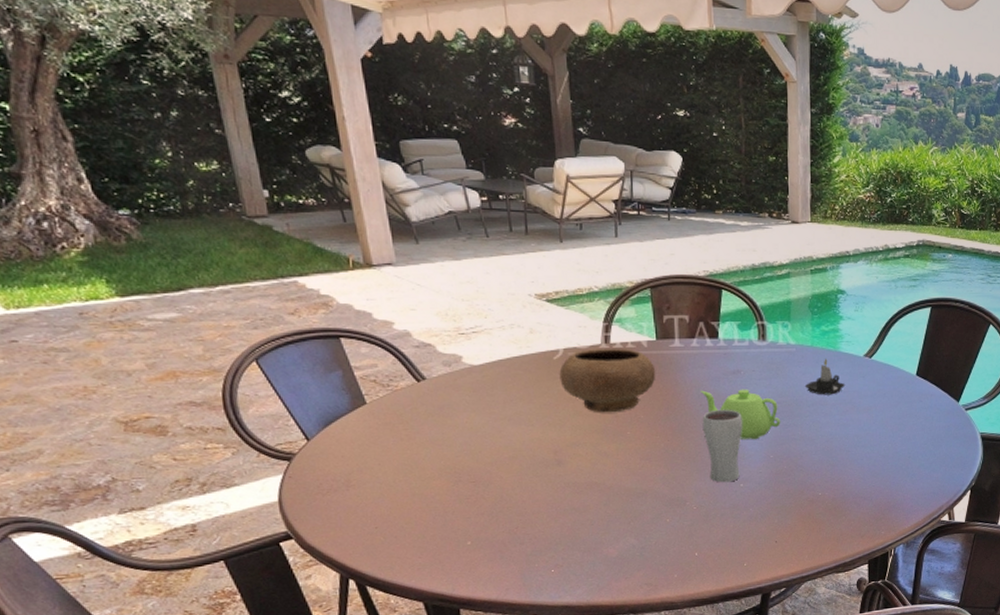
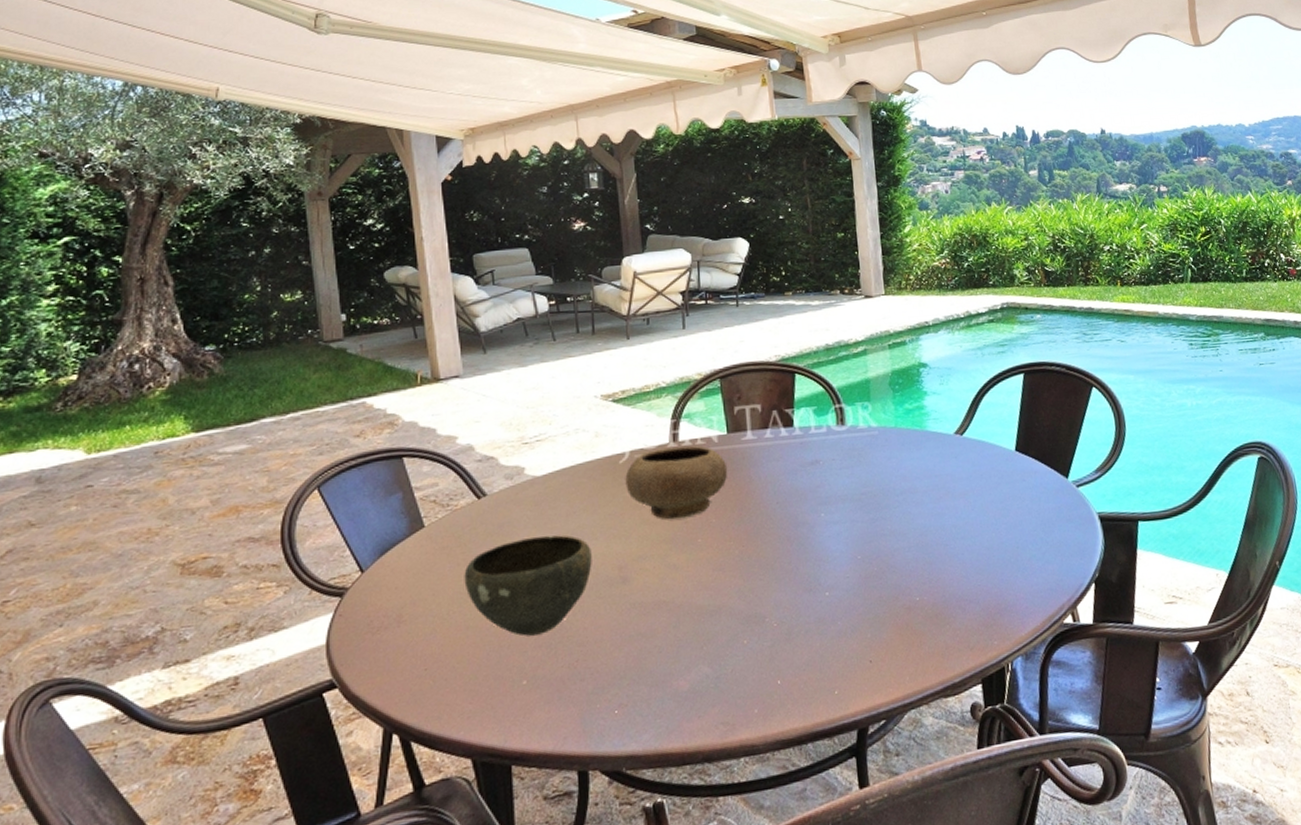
bowl: none [407,420,529,505] -> present [464,535,592,636]
teapot: present [701,389,781,440] -> none [777,480,867,540]
drinking glass: present [702,409,742,483] -> none [779,505,825,593]
candle: present [804,358,846,395] -> none [890,439,937,482]

